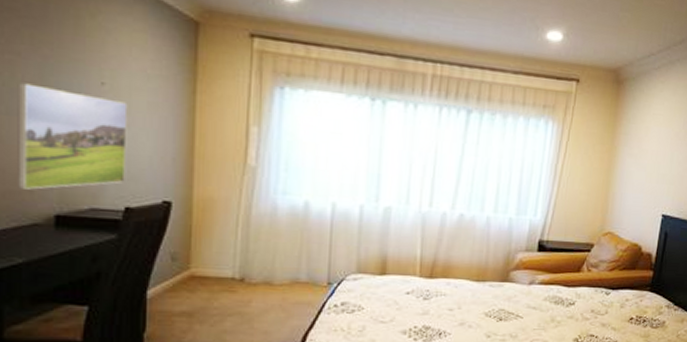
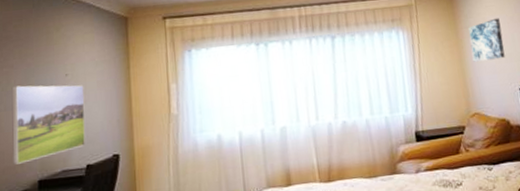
wall art: none [622,130,664,178] -> present [468,18,505,62]

